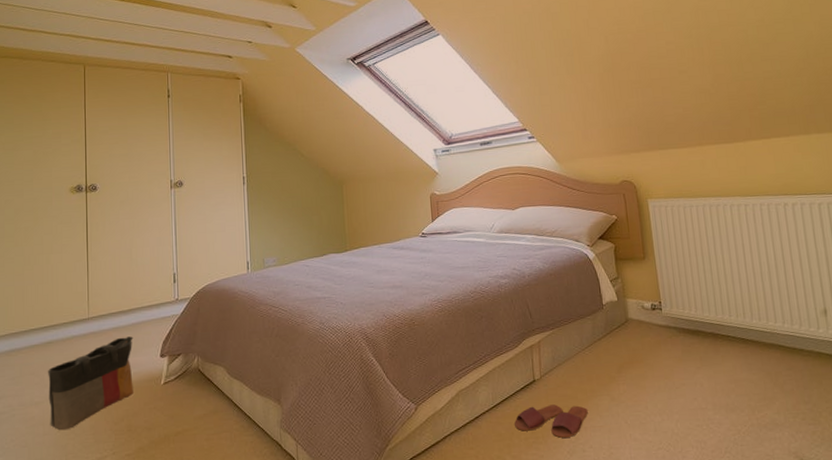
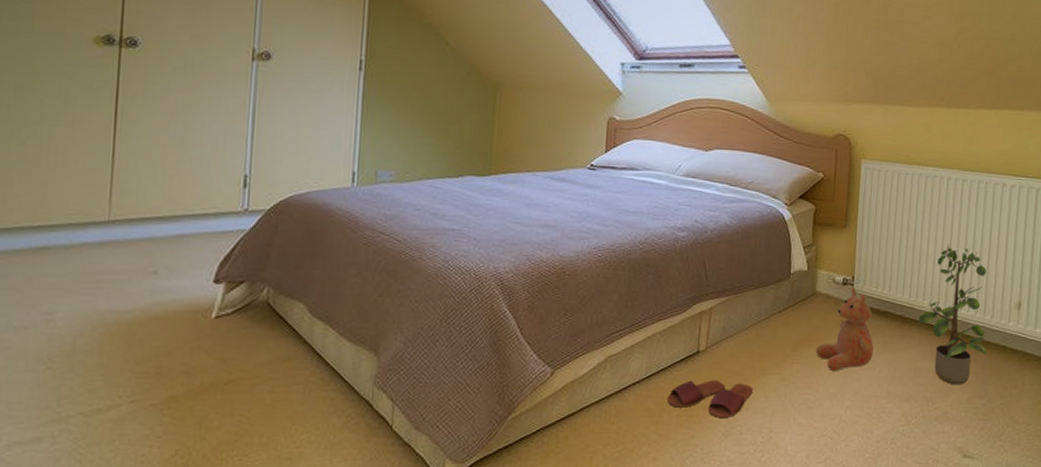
tote bag: present [47,336,133,431] -> none [36,251,176,367]
stuffed animal: none [638,311,692,388] -> present [815,287,874,370]
potted plant: none [728,263,803,393] -> present [918,244,987,385]

